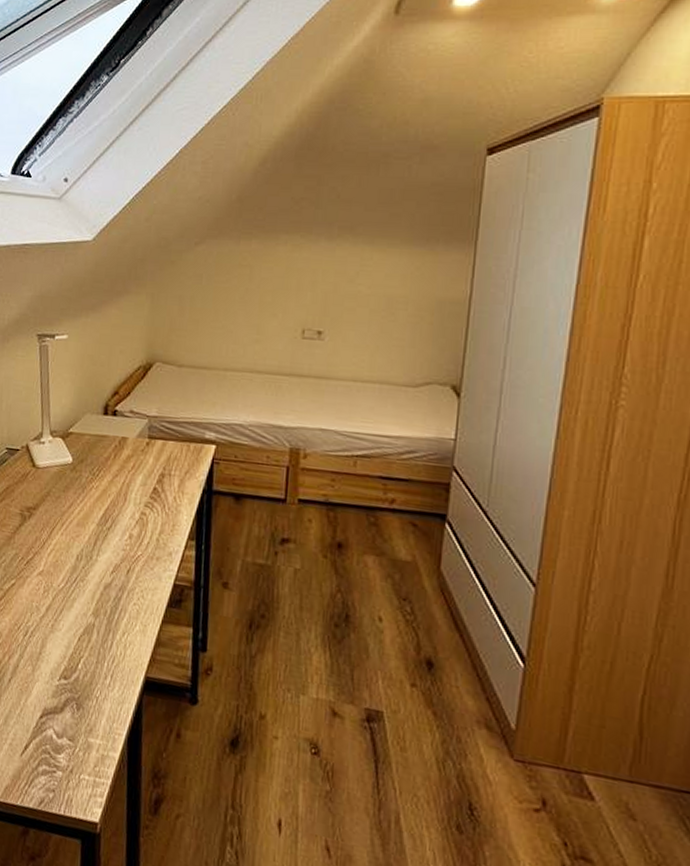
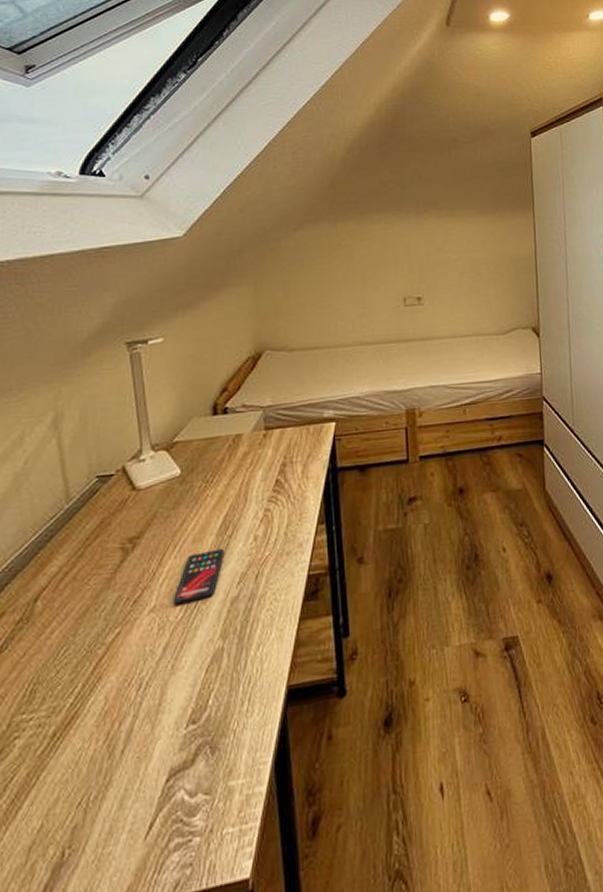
smartphone: none [57,535,103,578] -> present [172,548,225,605]

